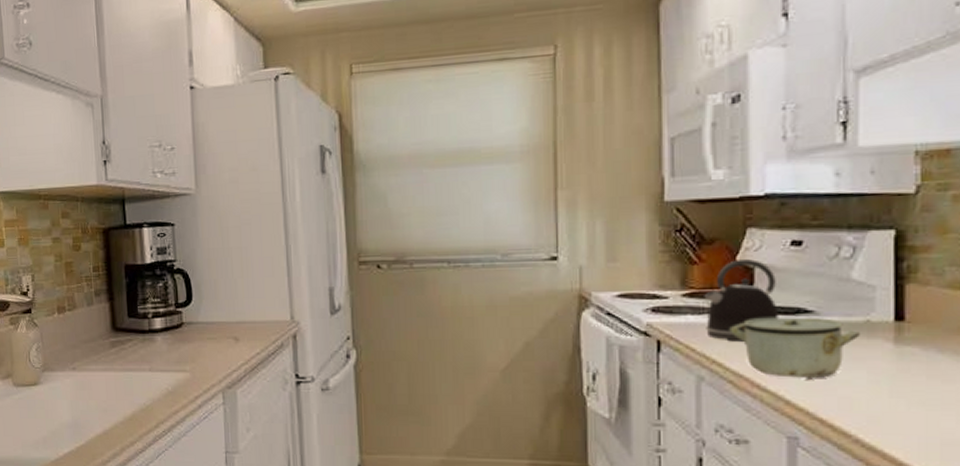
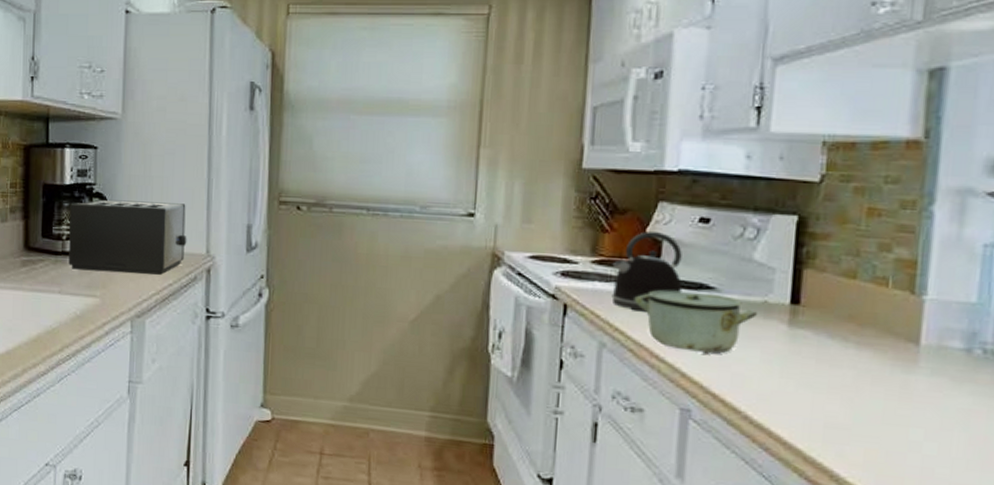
toaster: none [153,272,271,346] -> present [68,199,187,276]

